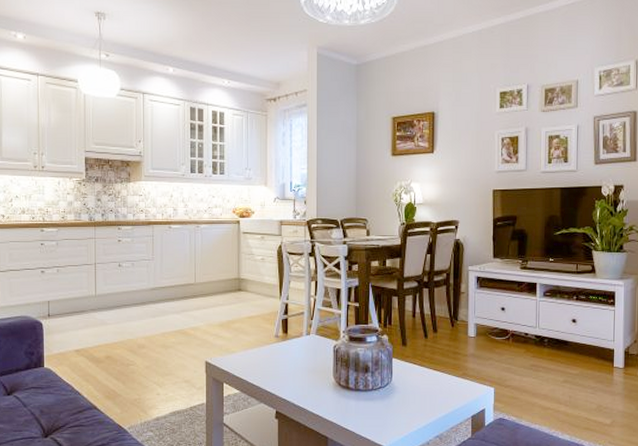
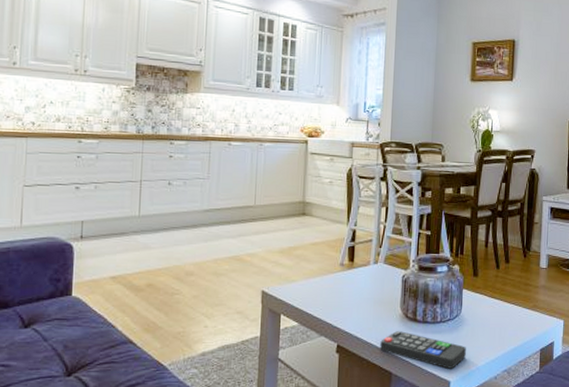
remote control: none [316,398,398,434] -> present [380,331,466,369]

